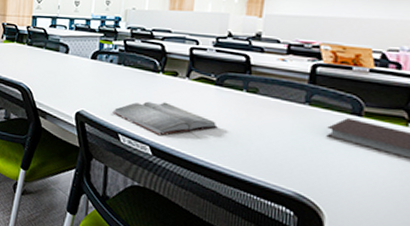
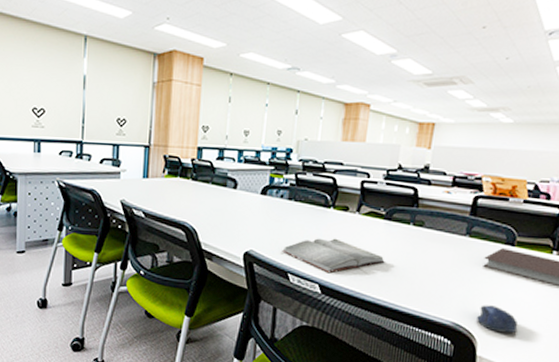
computer mouse: none [322,176,372,209] -> present [477,305,518,333]

